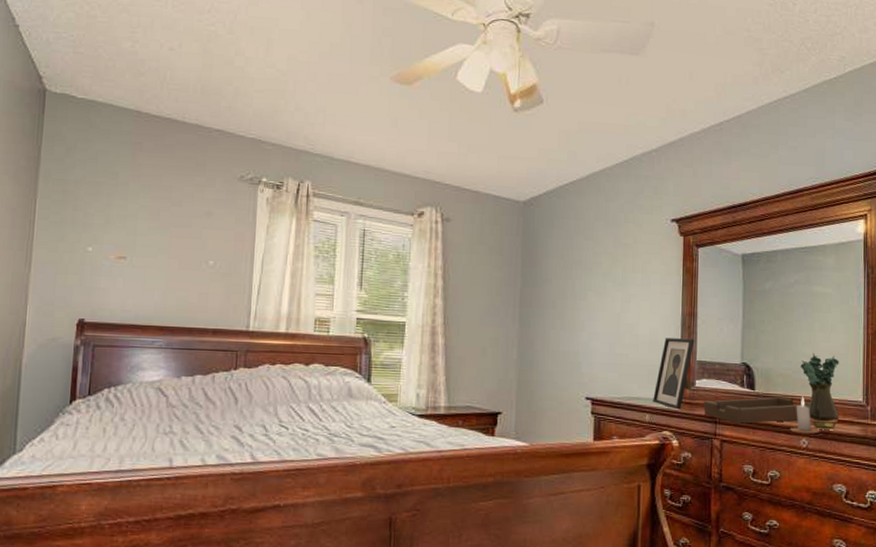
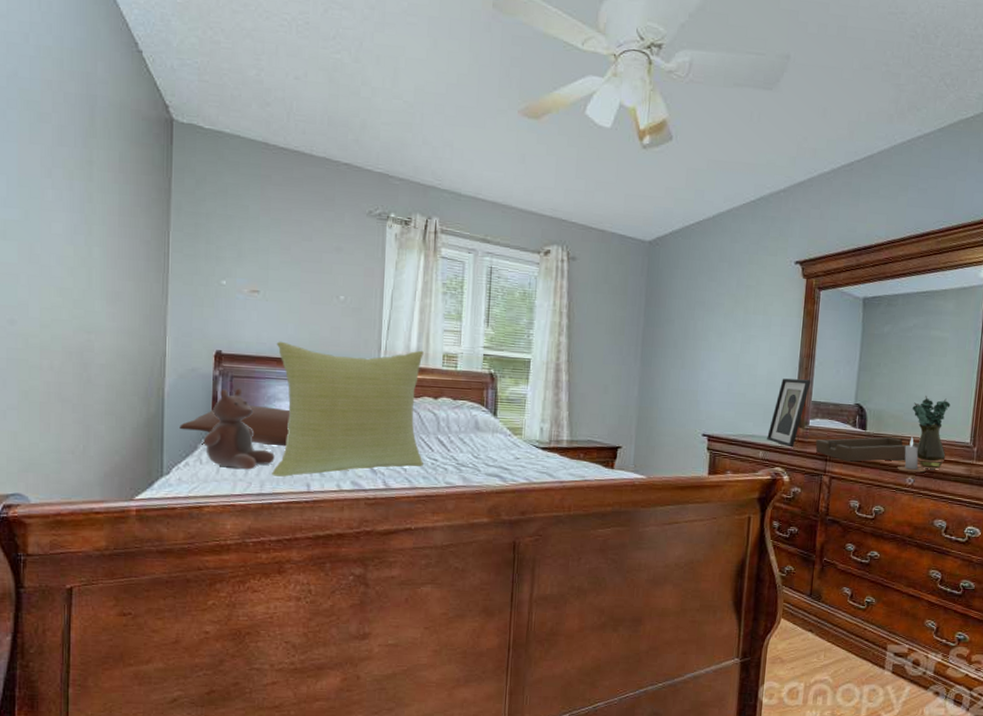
pillow: none [36,376,154,419] -> present [179,406,291,447]
stuffed bear: none [60,357,136,445] -> present [203,387,275,470]
pillow: none [132,308,295,452] -> present [272,341,424,477]

